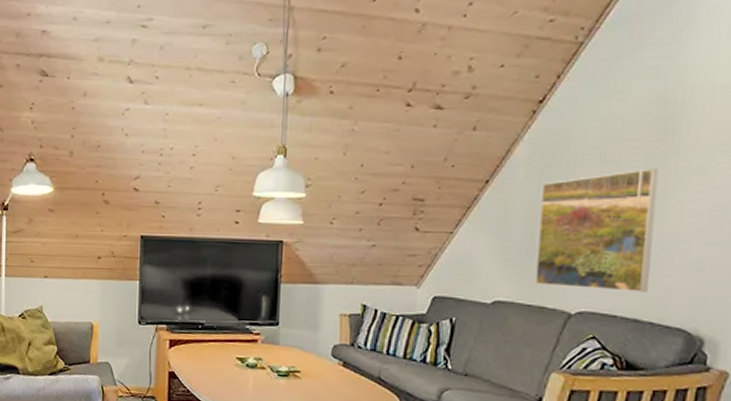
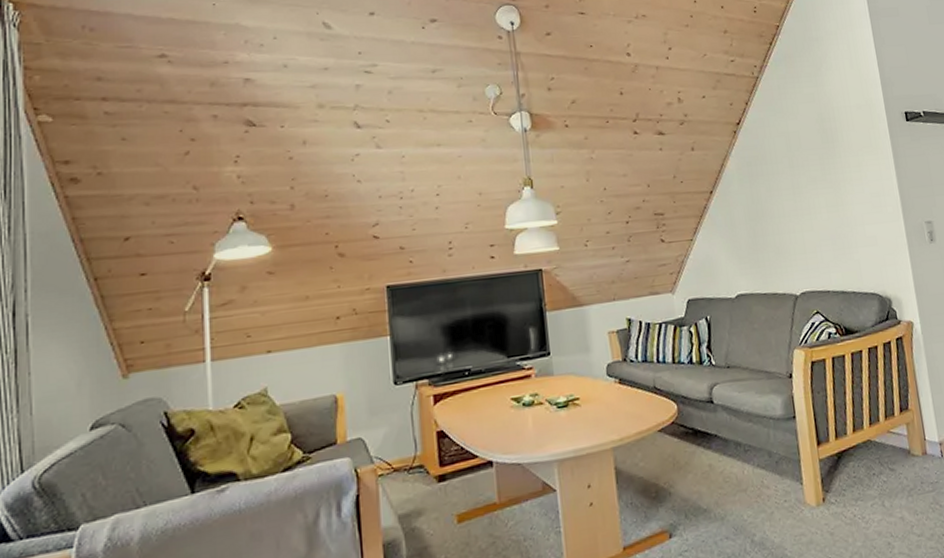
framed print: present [535,168,659,292] -> none [753,169,845,275]

